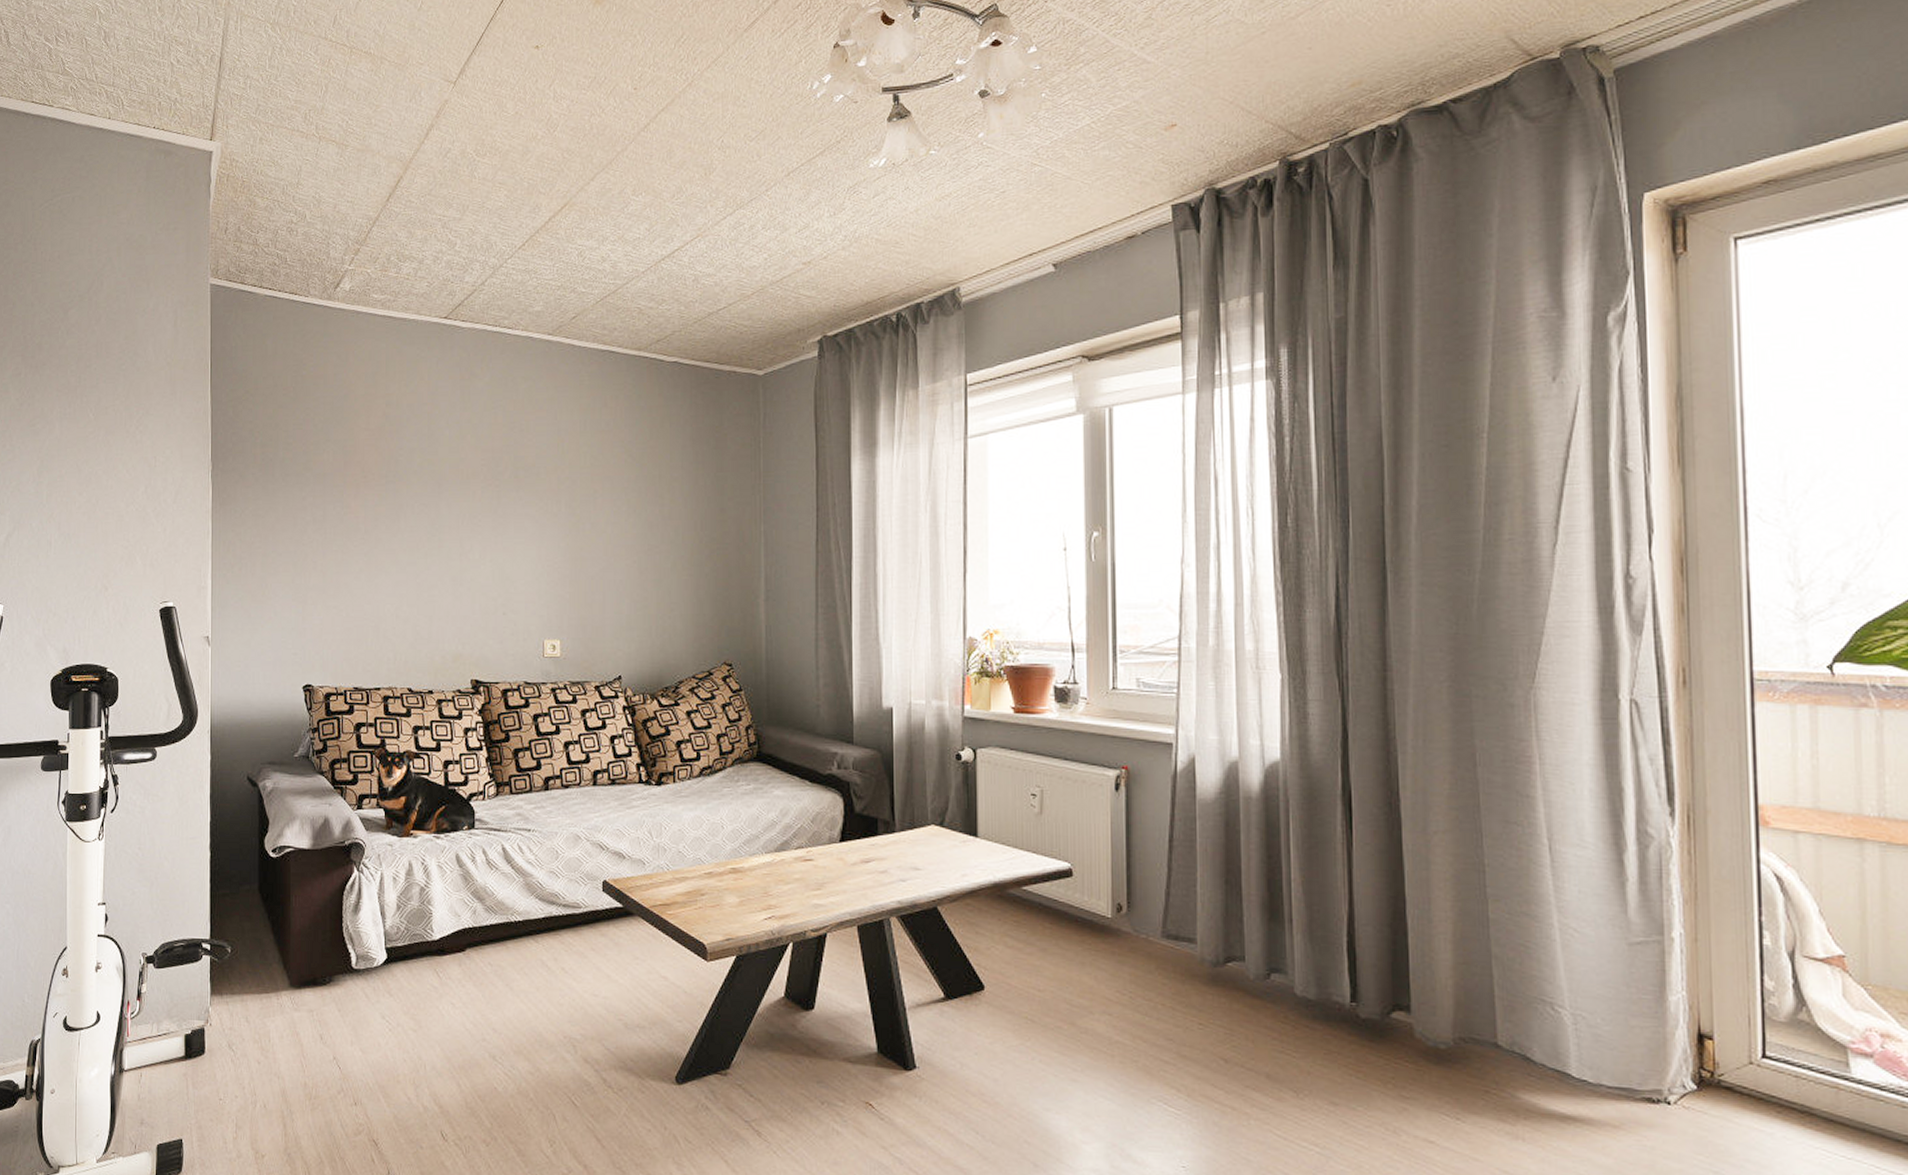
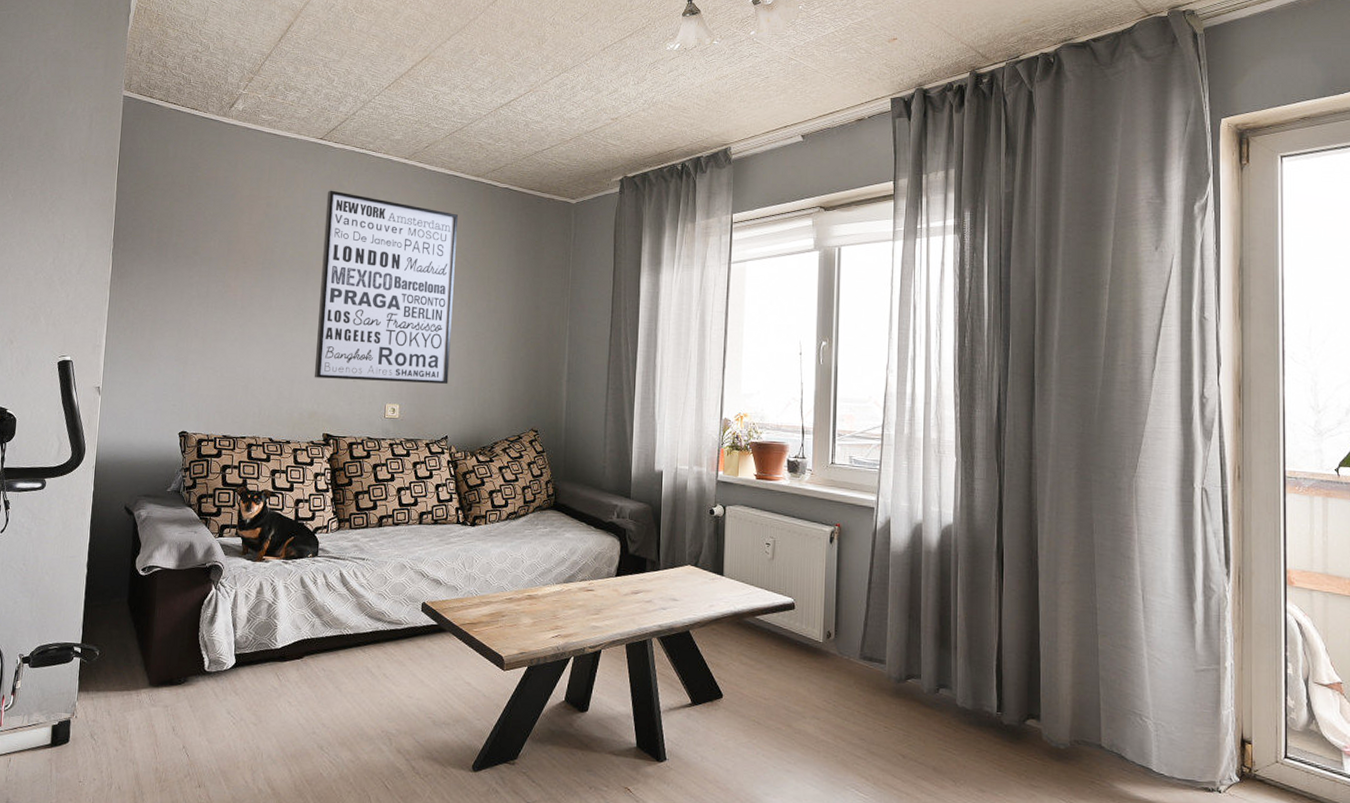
wall art: none [456,380,618,613] -> present [314,190,458,384]

